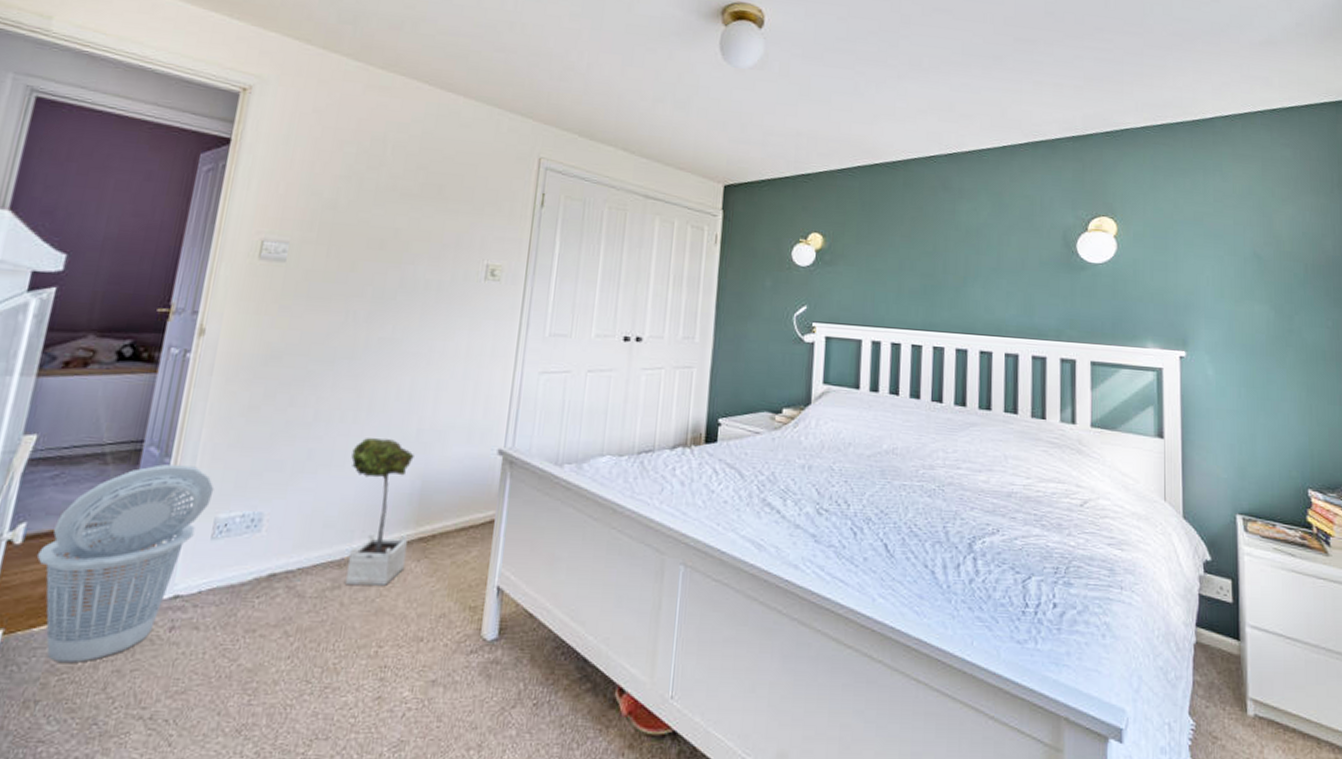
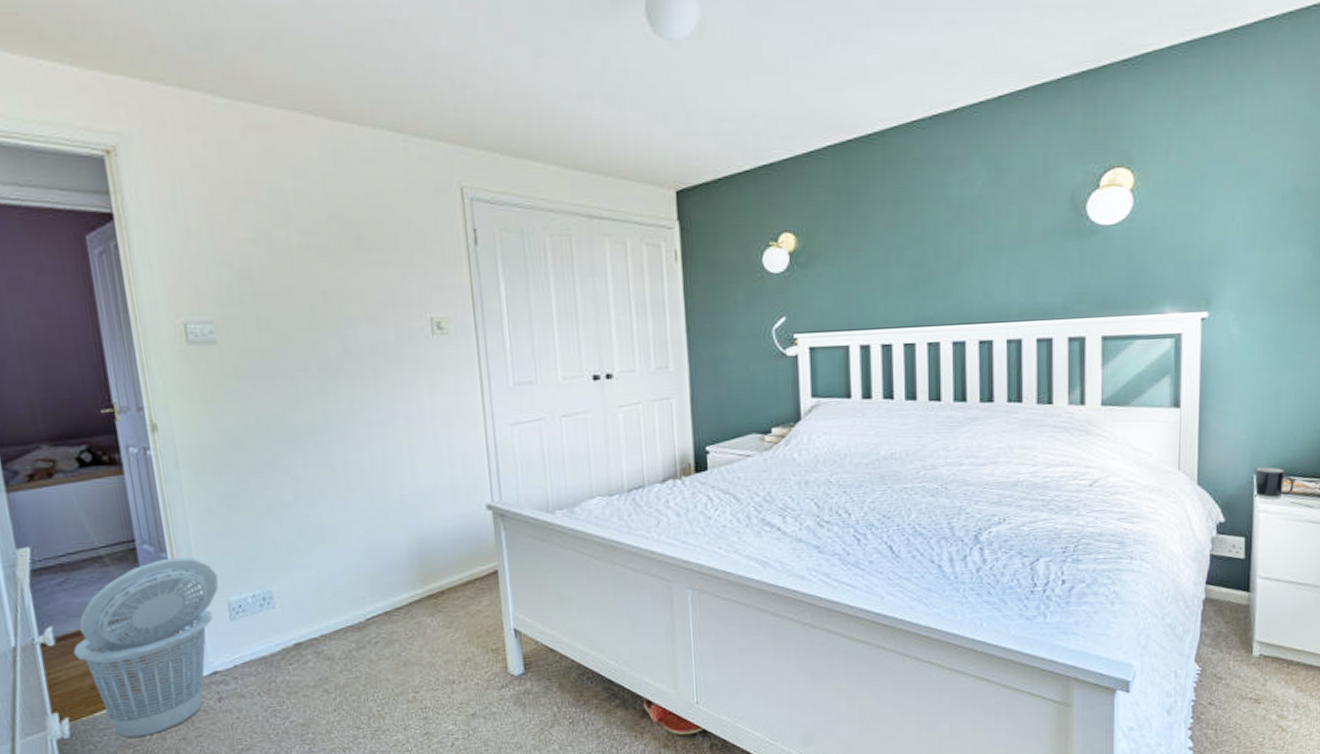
potted tree: present [346,438,414,586] -> none [341,508,422,644]
mug: none [1237,507,1275,543] -> present [1254,466,1294,499]

